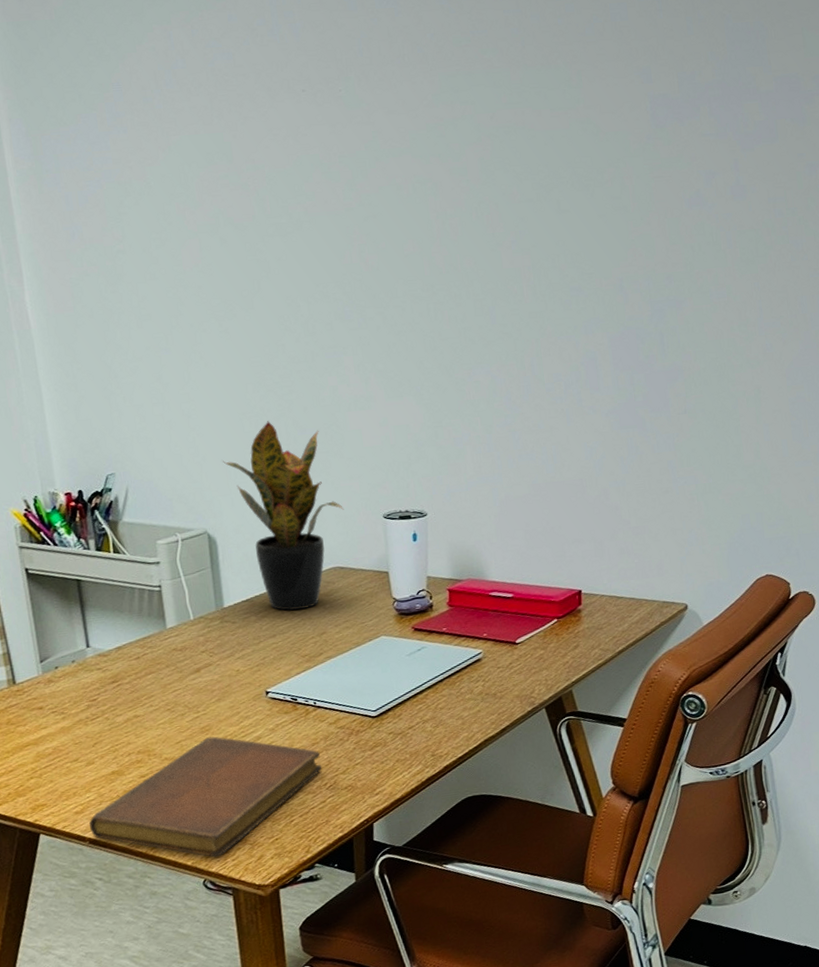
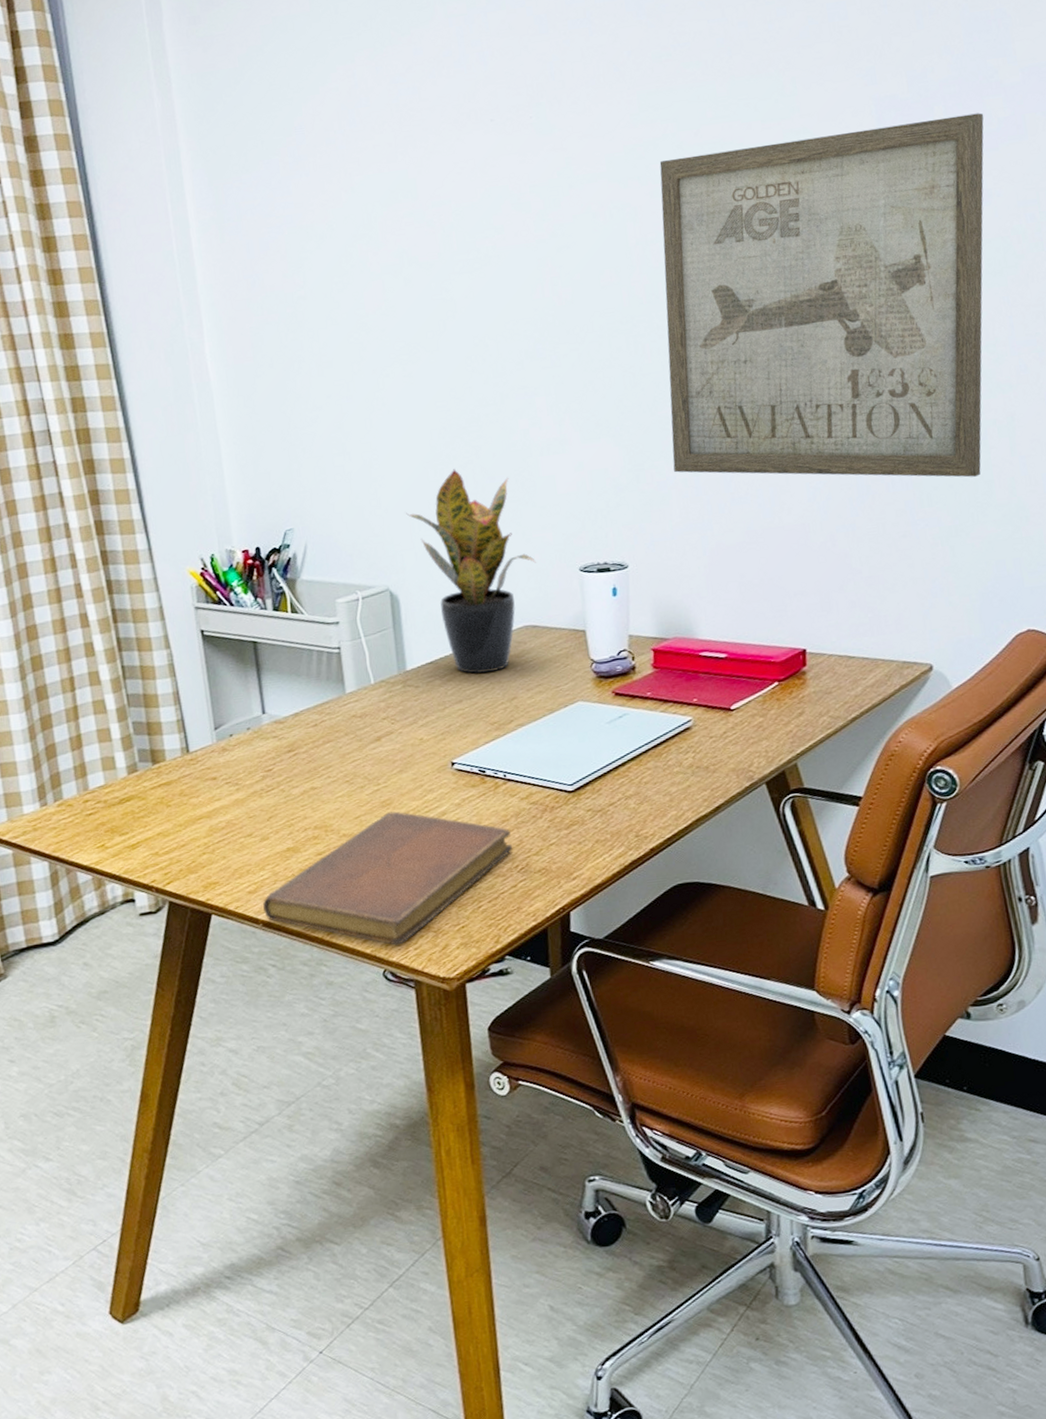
wall art: none [458,115,743,442] -> present [659,112,984,478]

